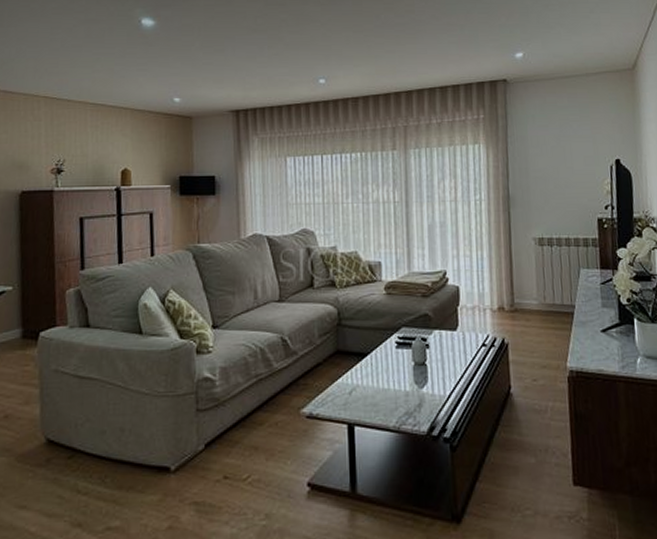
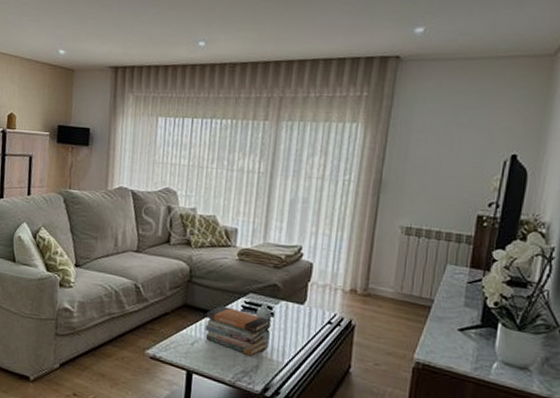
book stack: none [360,346,428,396] -> present [204,306,271,357]

